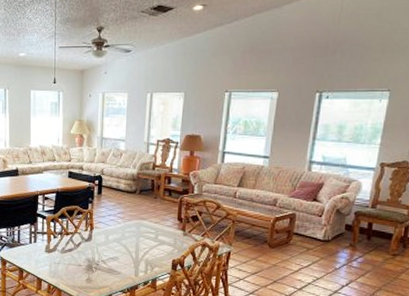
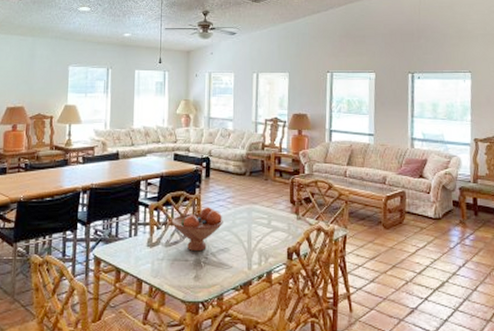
fruit bowl: none [66,220,113,259] -> present [171,207,223,252]

